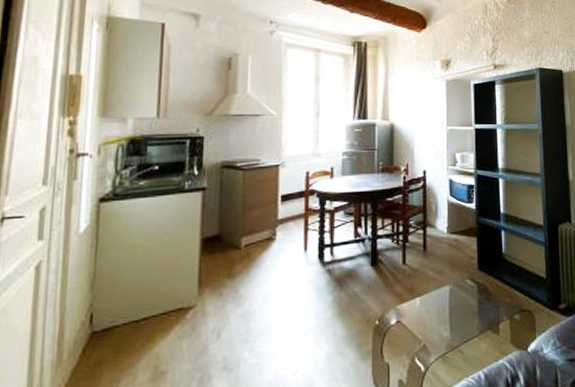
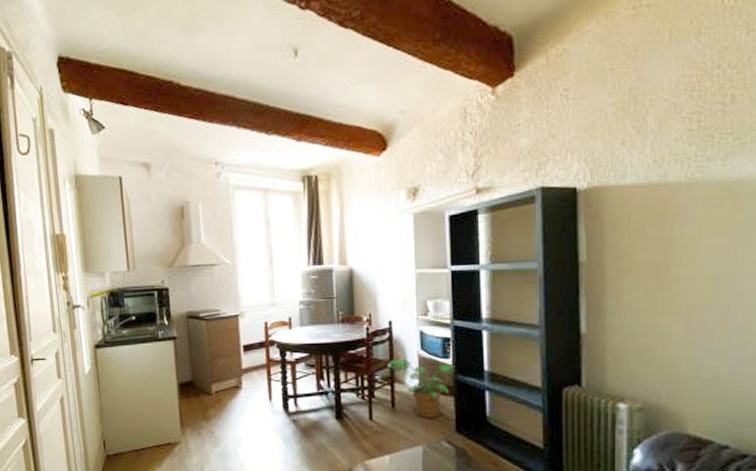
potted plant: none [420,204,477,258] -> present [387,358,454,418]

